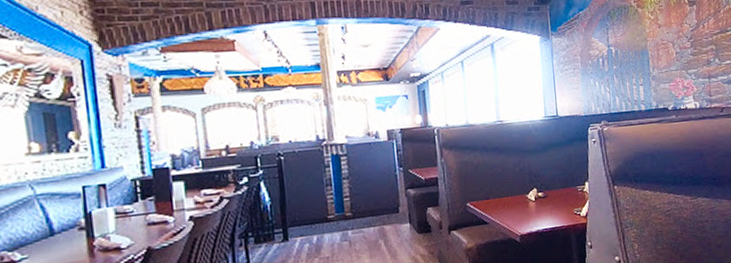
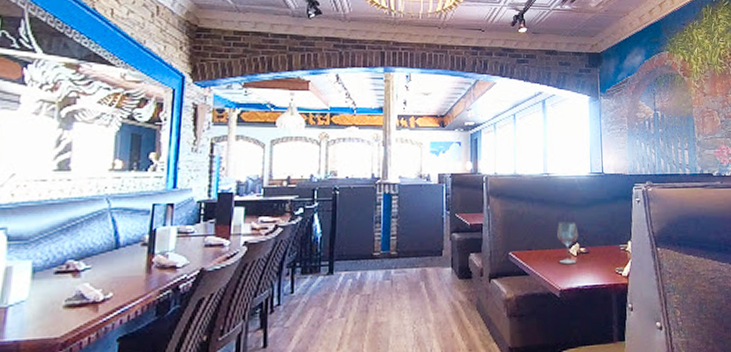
wine glass: none [513,167,536,211] -> present [556,221,579,265]

